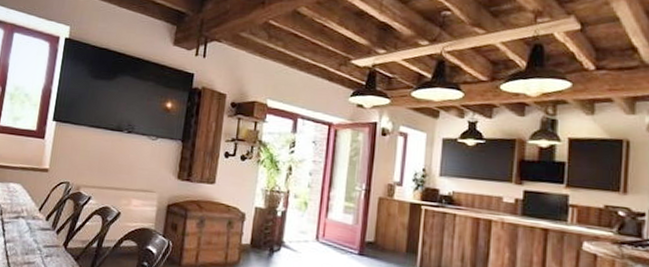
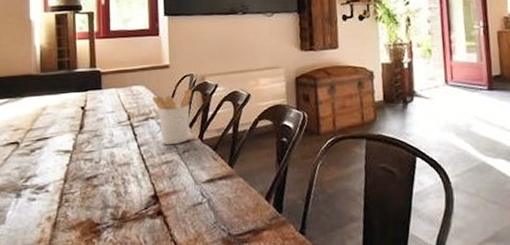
utensil holder: none [26,195,66,248] -> present [152,88,193,146]

